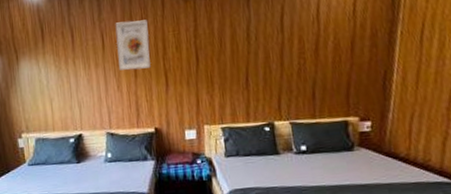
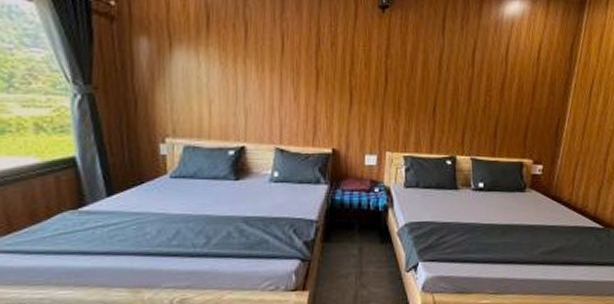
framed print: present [115,19,152,71] -> none [297,25,336,82]

